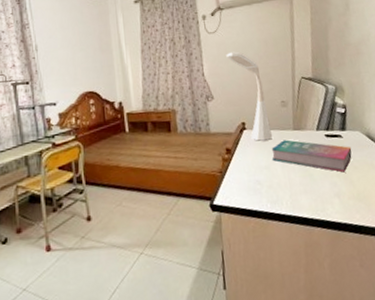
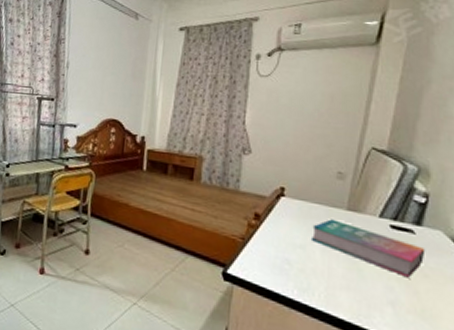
desk lamp: present [226,51,272,141] -> none [277,102,317,215]

